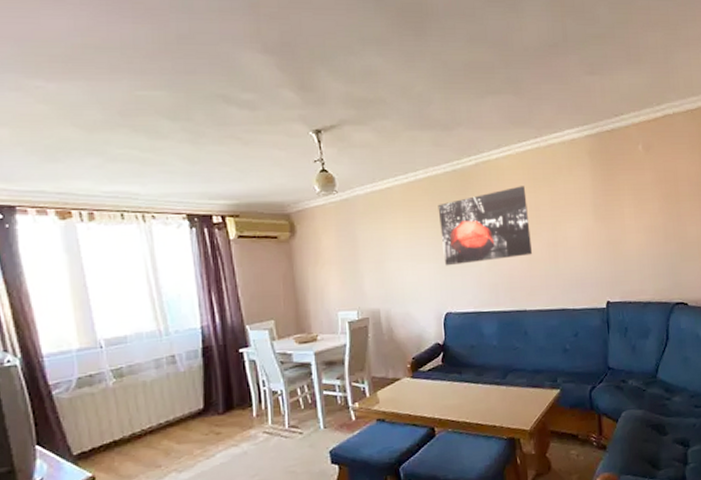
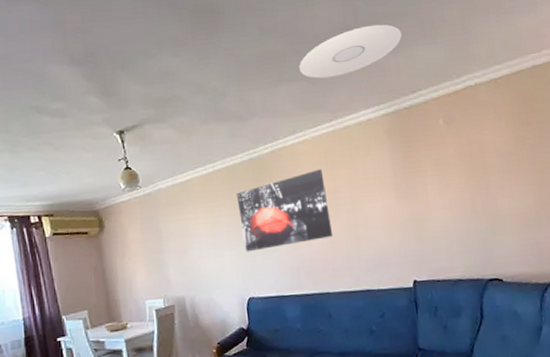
ceiling light: none [507,44,608,94] -> present [299,24,402,79]

